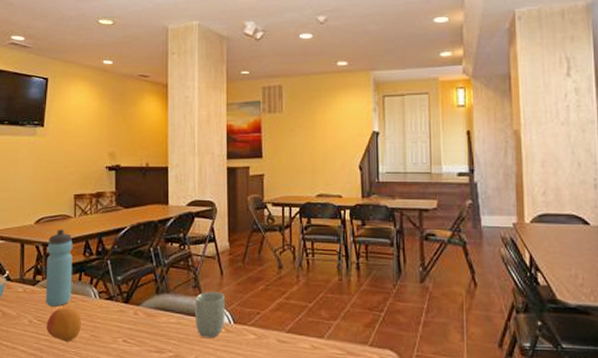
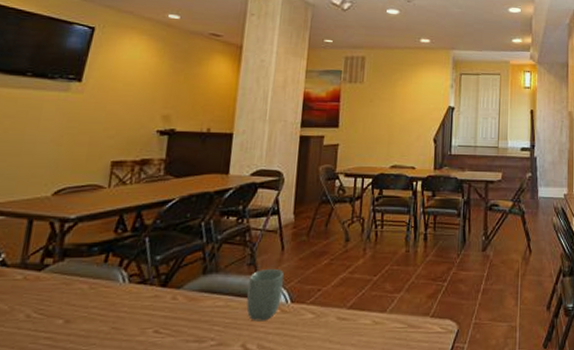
water bottle: present [45,229,73,307] -> none [53,202,102,296]
fruit: present [46,307,81,342] -> none [49,295,102,338]

